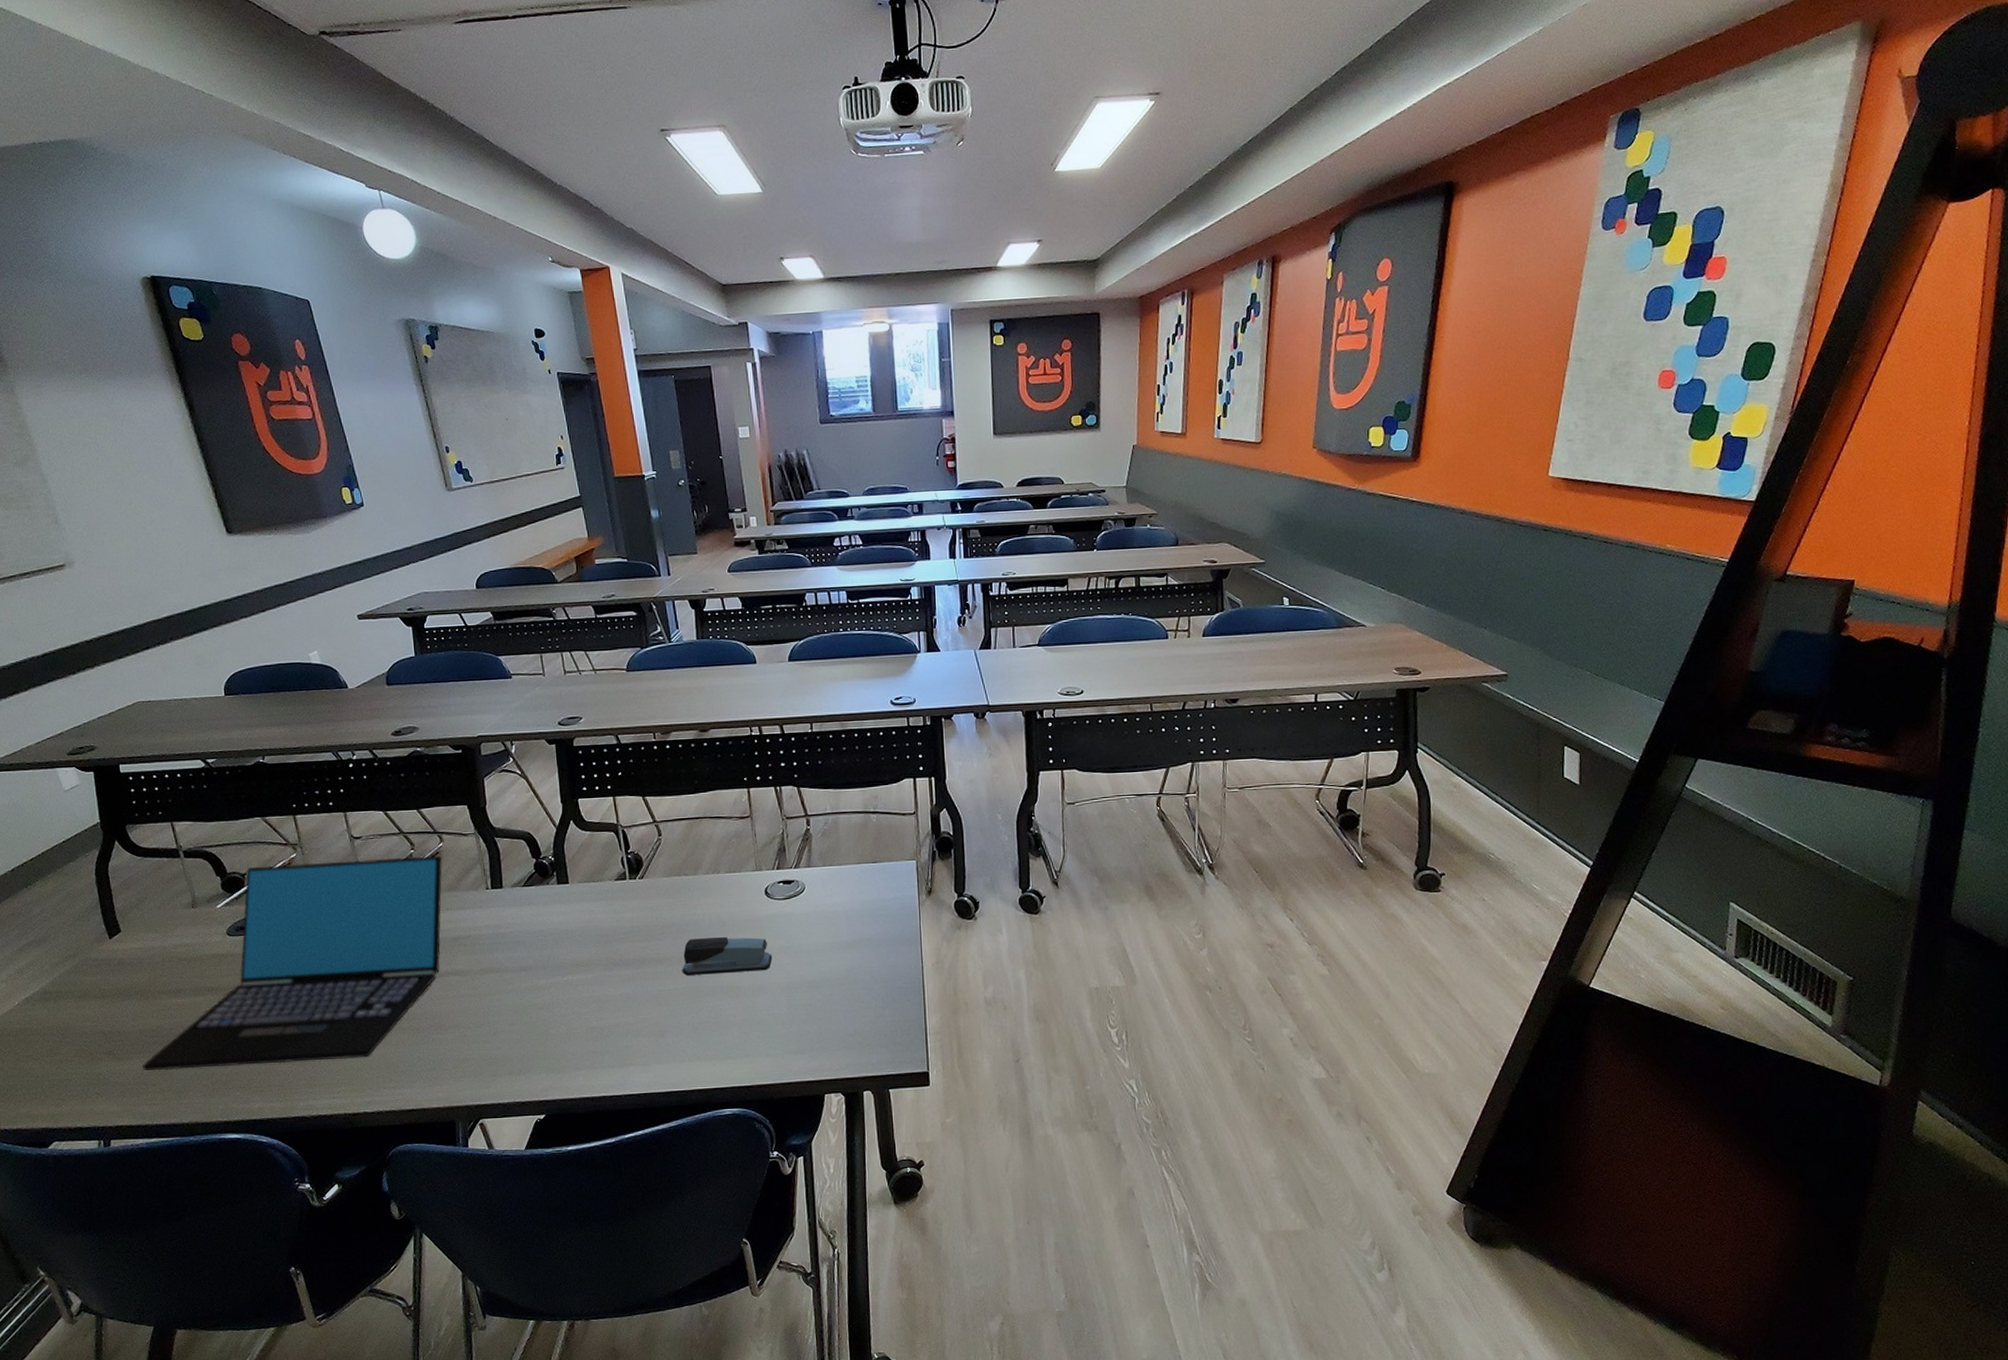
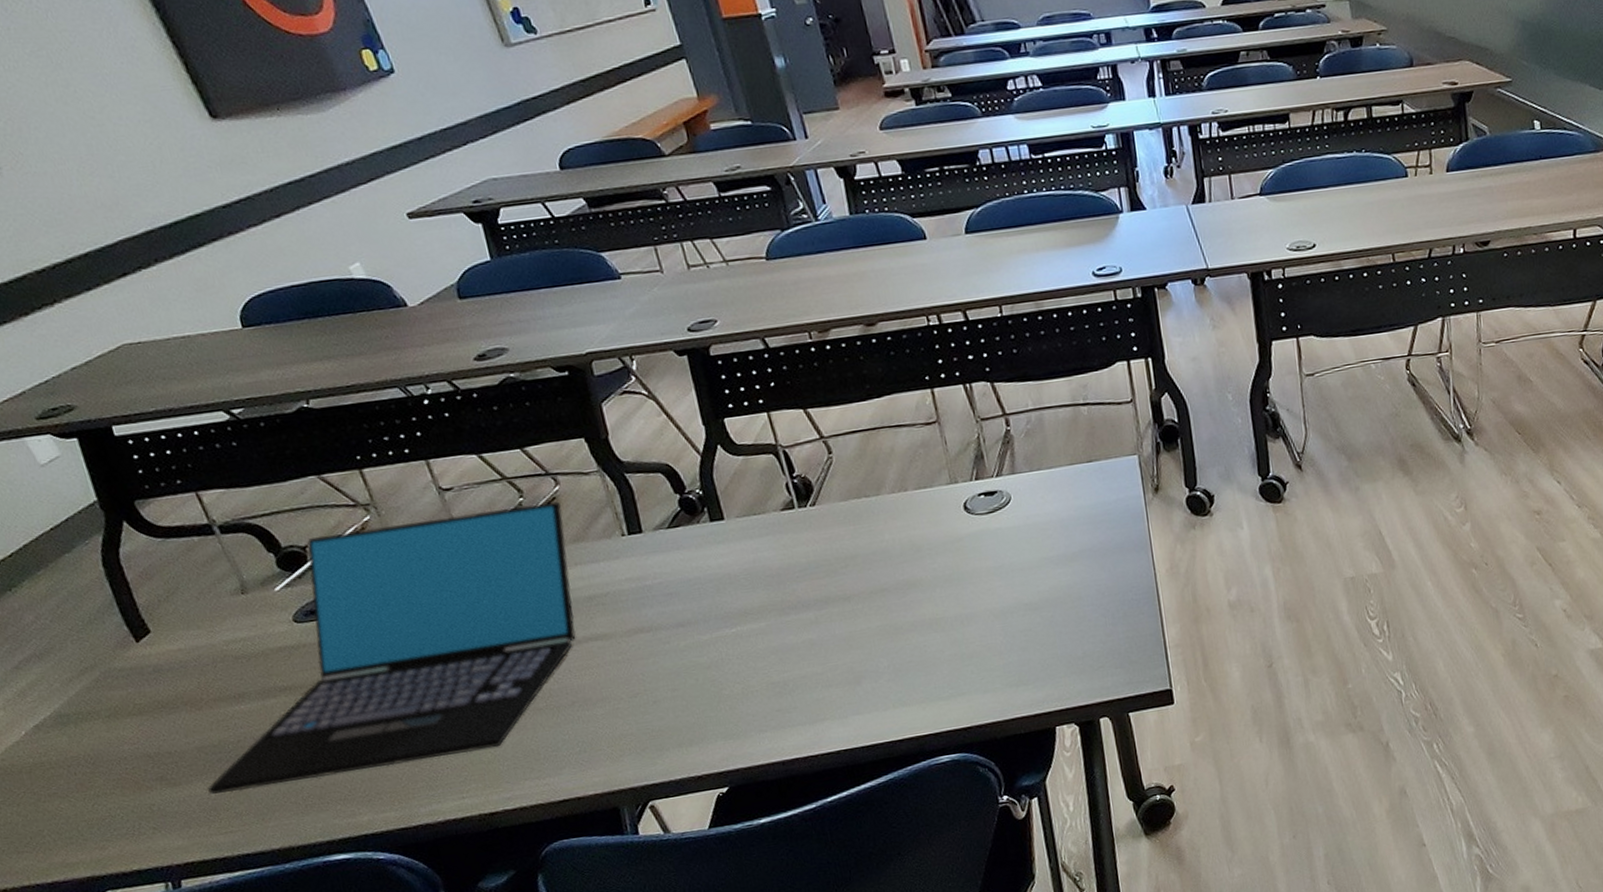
stapler: present [682,937,773,975] -> none [873,560,981,612]

